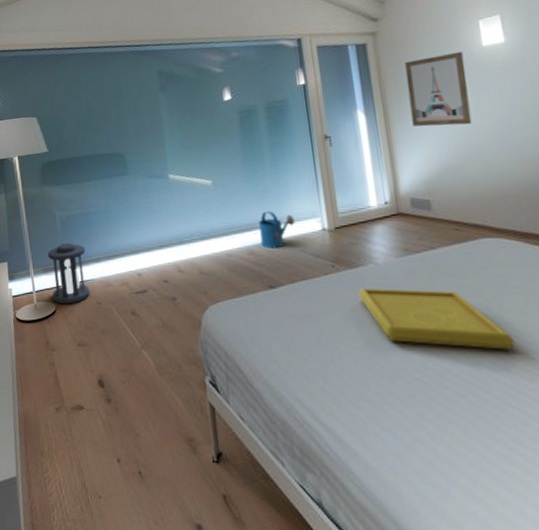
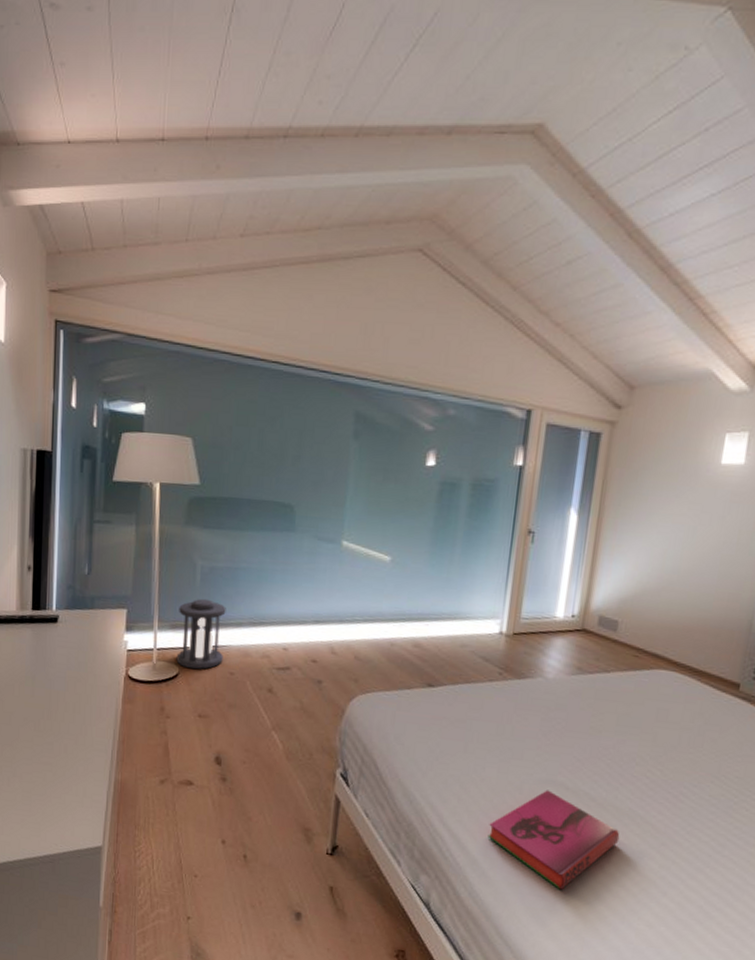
watering can: present [259,210,295,249] -> none [430,602,473,645]
serving tray: present [358,288,516,350] -> none [518,700,658,782]
hardback book: none [360,372,497,476] -> present [487,790,620,891]
wall art: present [404,51,472,127] -> none [624,463,699,548]

